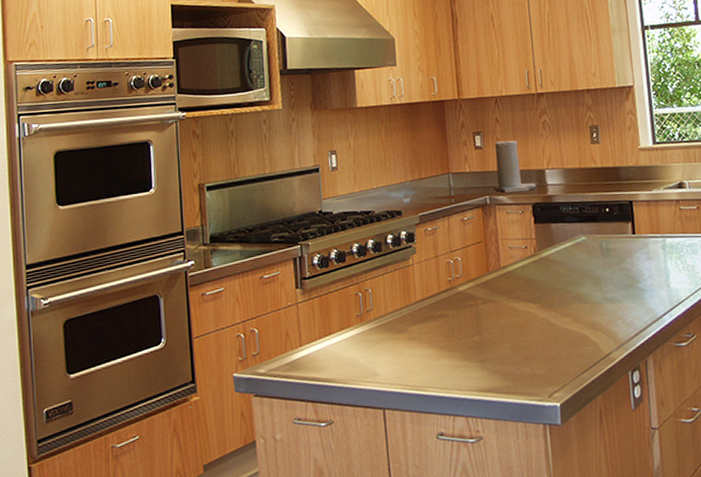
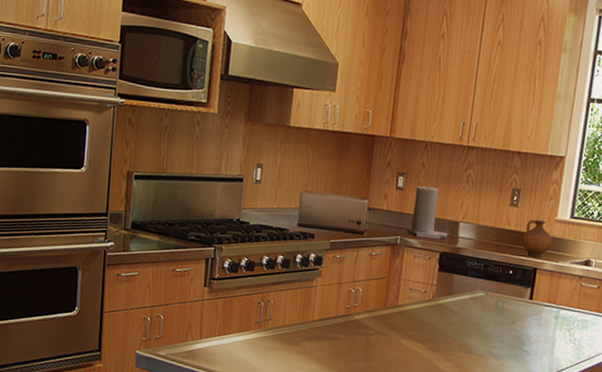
toaster: none [379,163,454,207] -> present [297,189,371,235]
ceramic jug: none [610,151,641,190] -> present [521,219,552,257]

